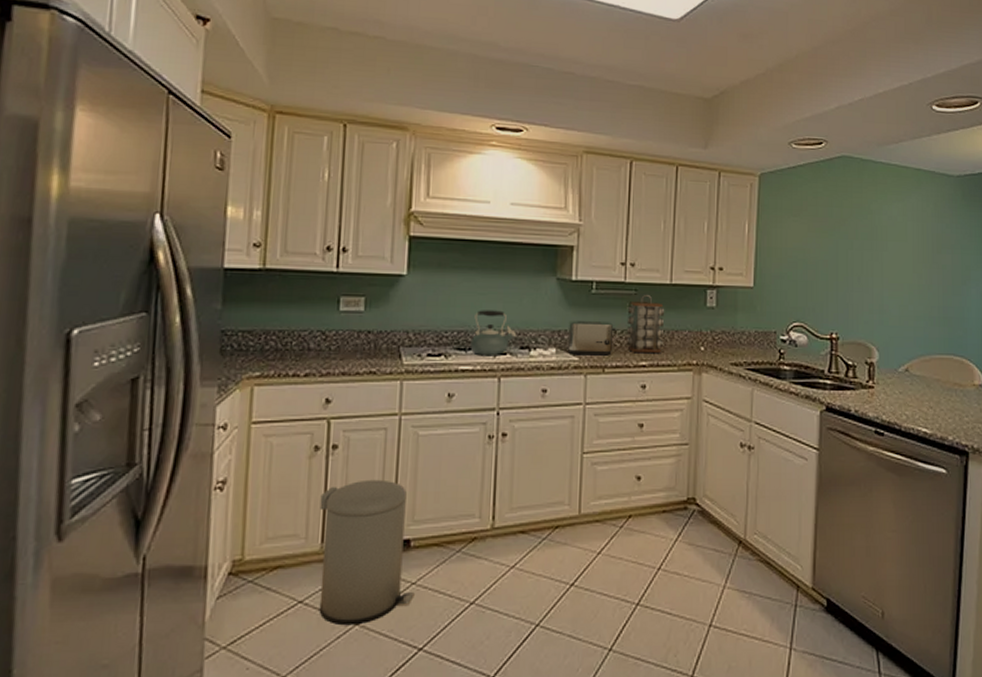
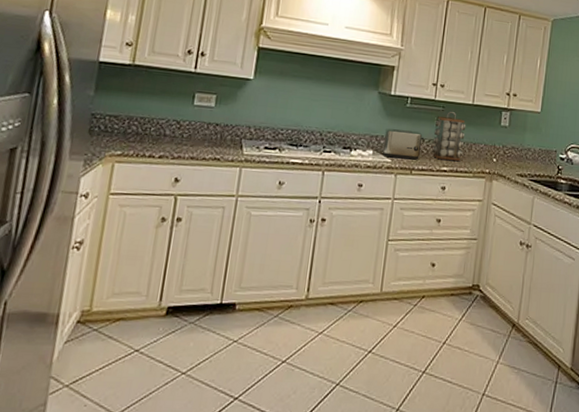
pedal bin: present [319,479,415,626] -> none [152,249,237,374]
kettle: present [470,310,517,356] -> none [301,113,342,153]

